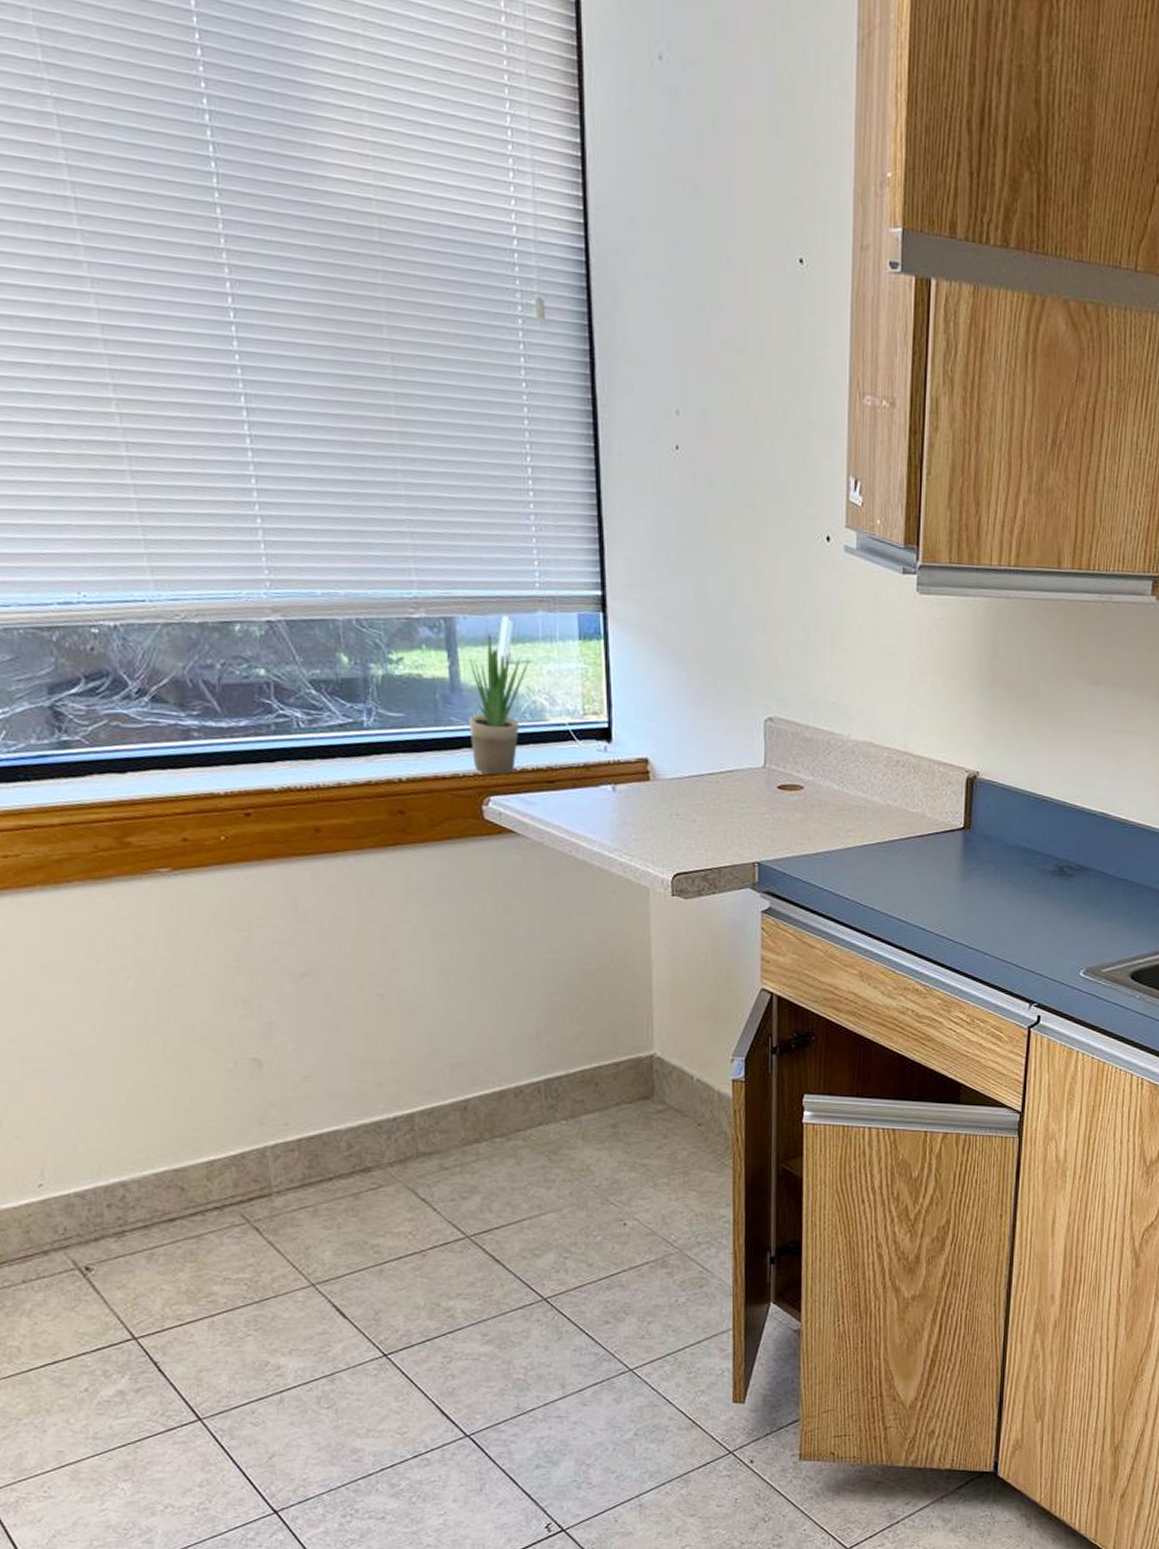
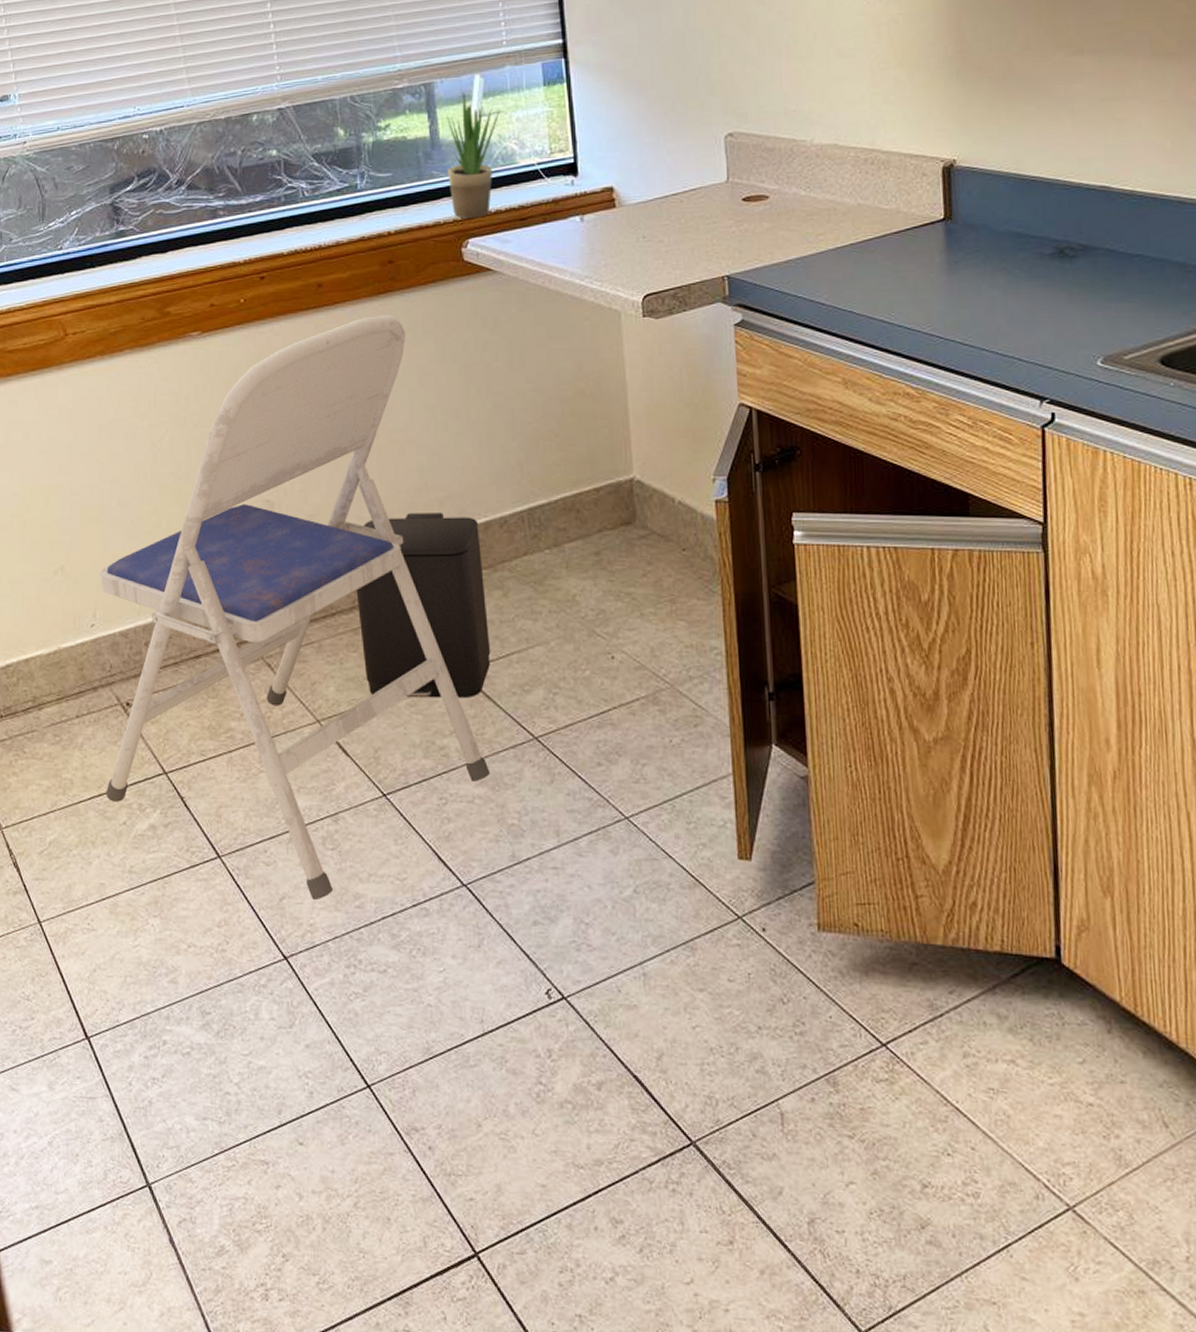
folding chair: none [48,869,497,1457] -> present [100,315,490,901]
pedal bin: none [357,1079,501,1262] -> present [356,513,491,698]

